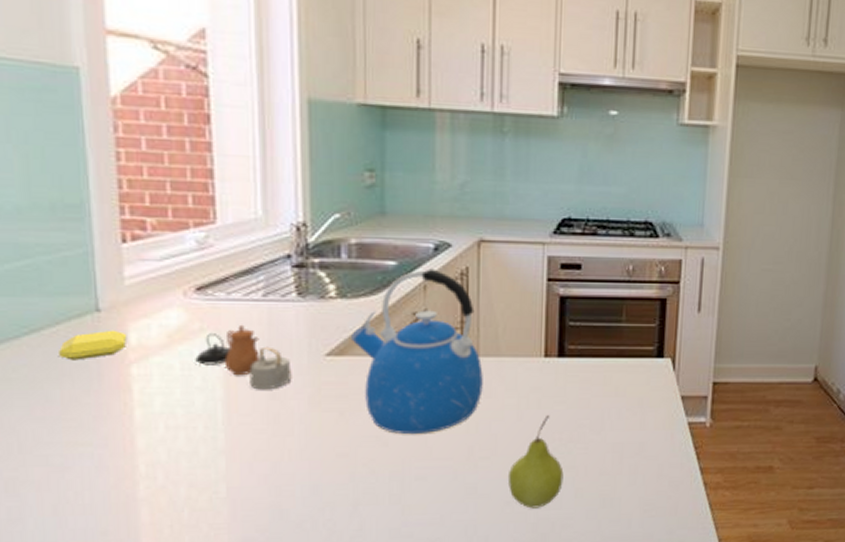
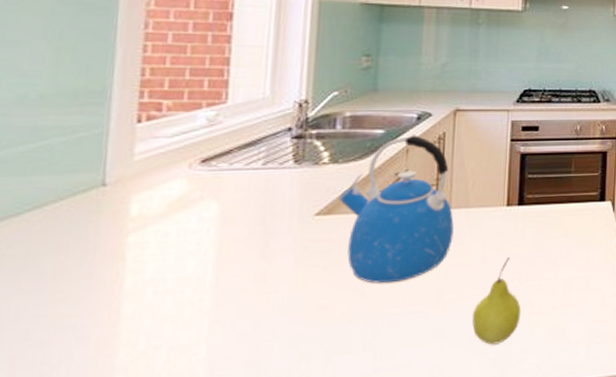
soap bar: present [59,330,128,361] -> none [58,202,129,234]
teapot: present [195,324,292,390] -> none [192,191,282,251]

